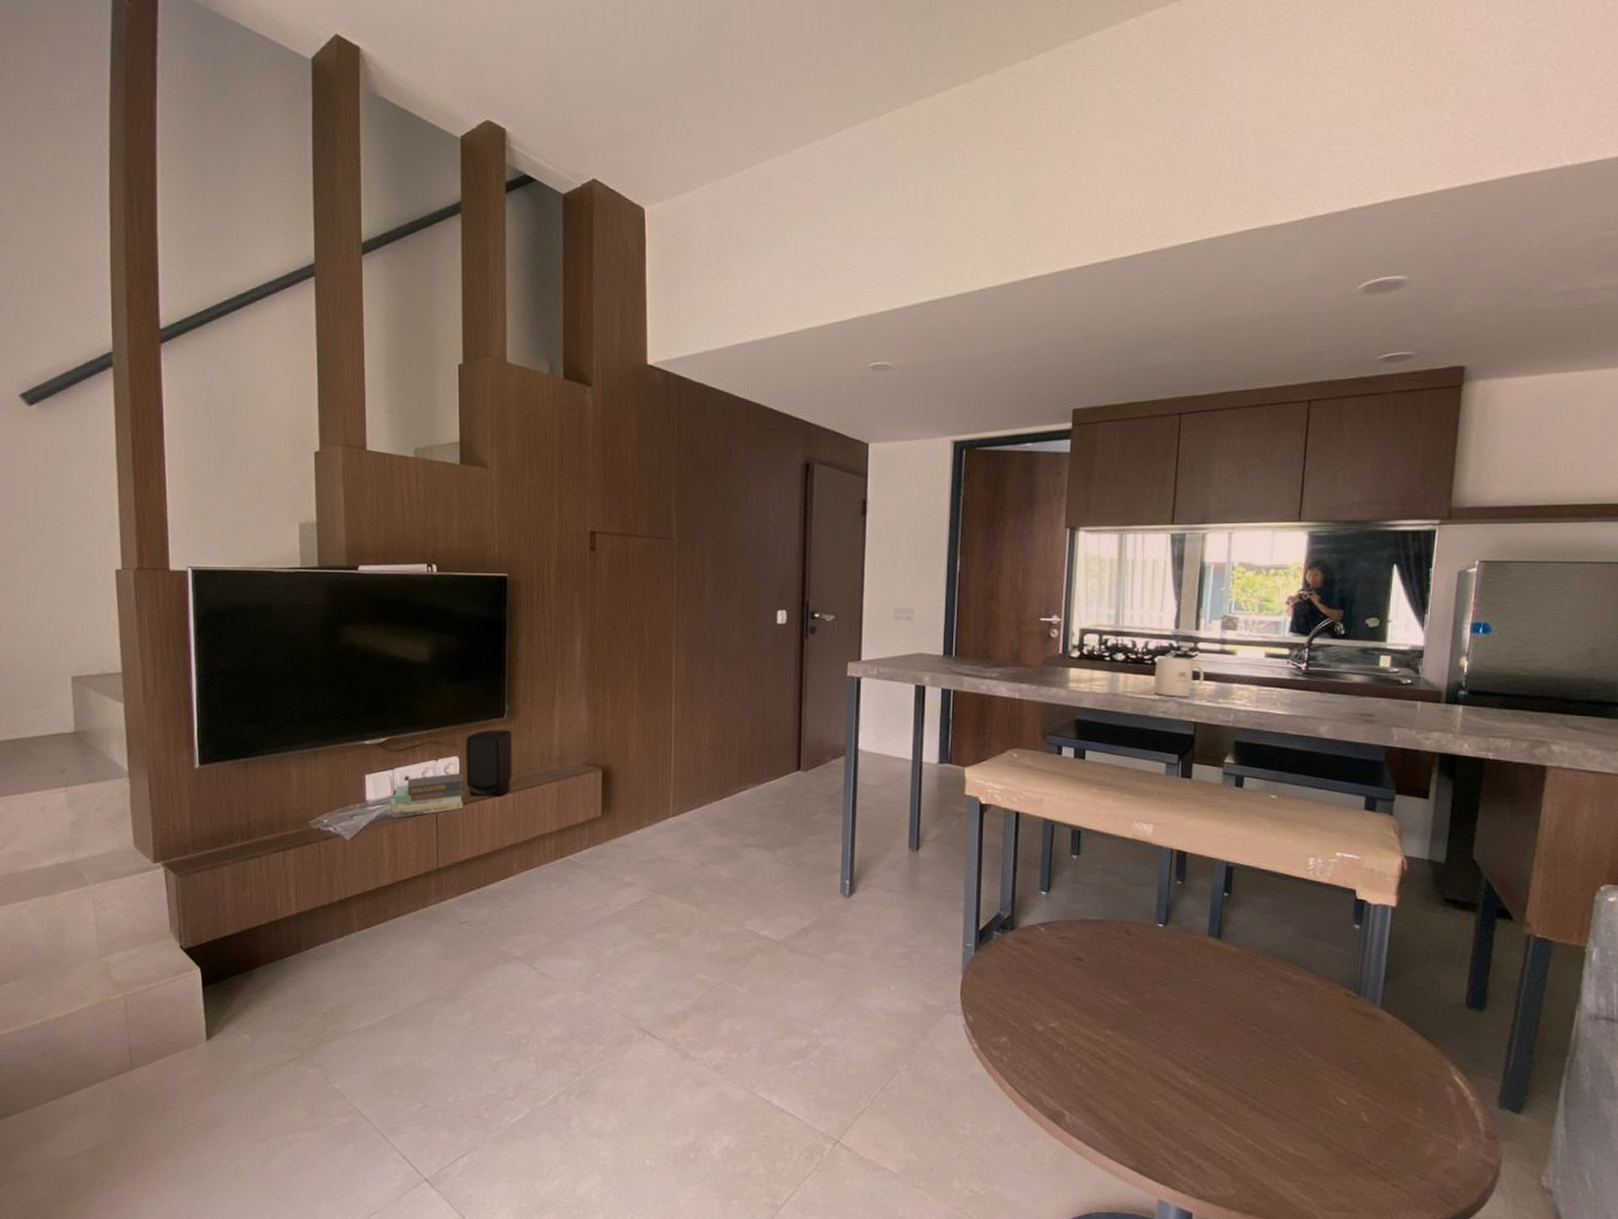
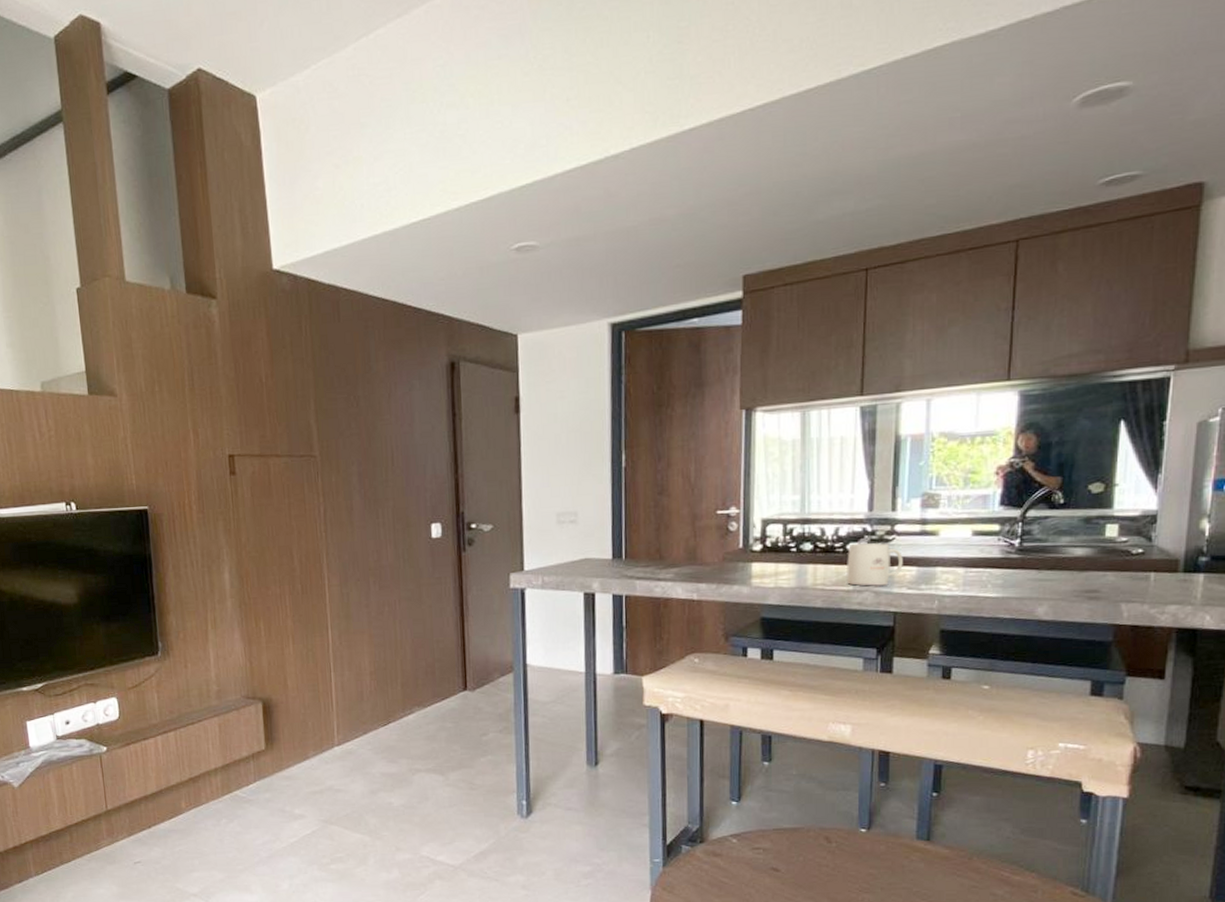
books: present [390,773,466,819] -> none [53,714,127,764]
speaker: present [465,729,513,796] -> none [121,667,172,736]

